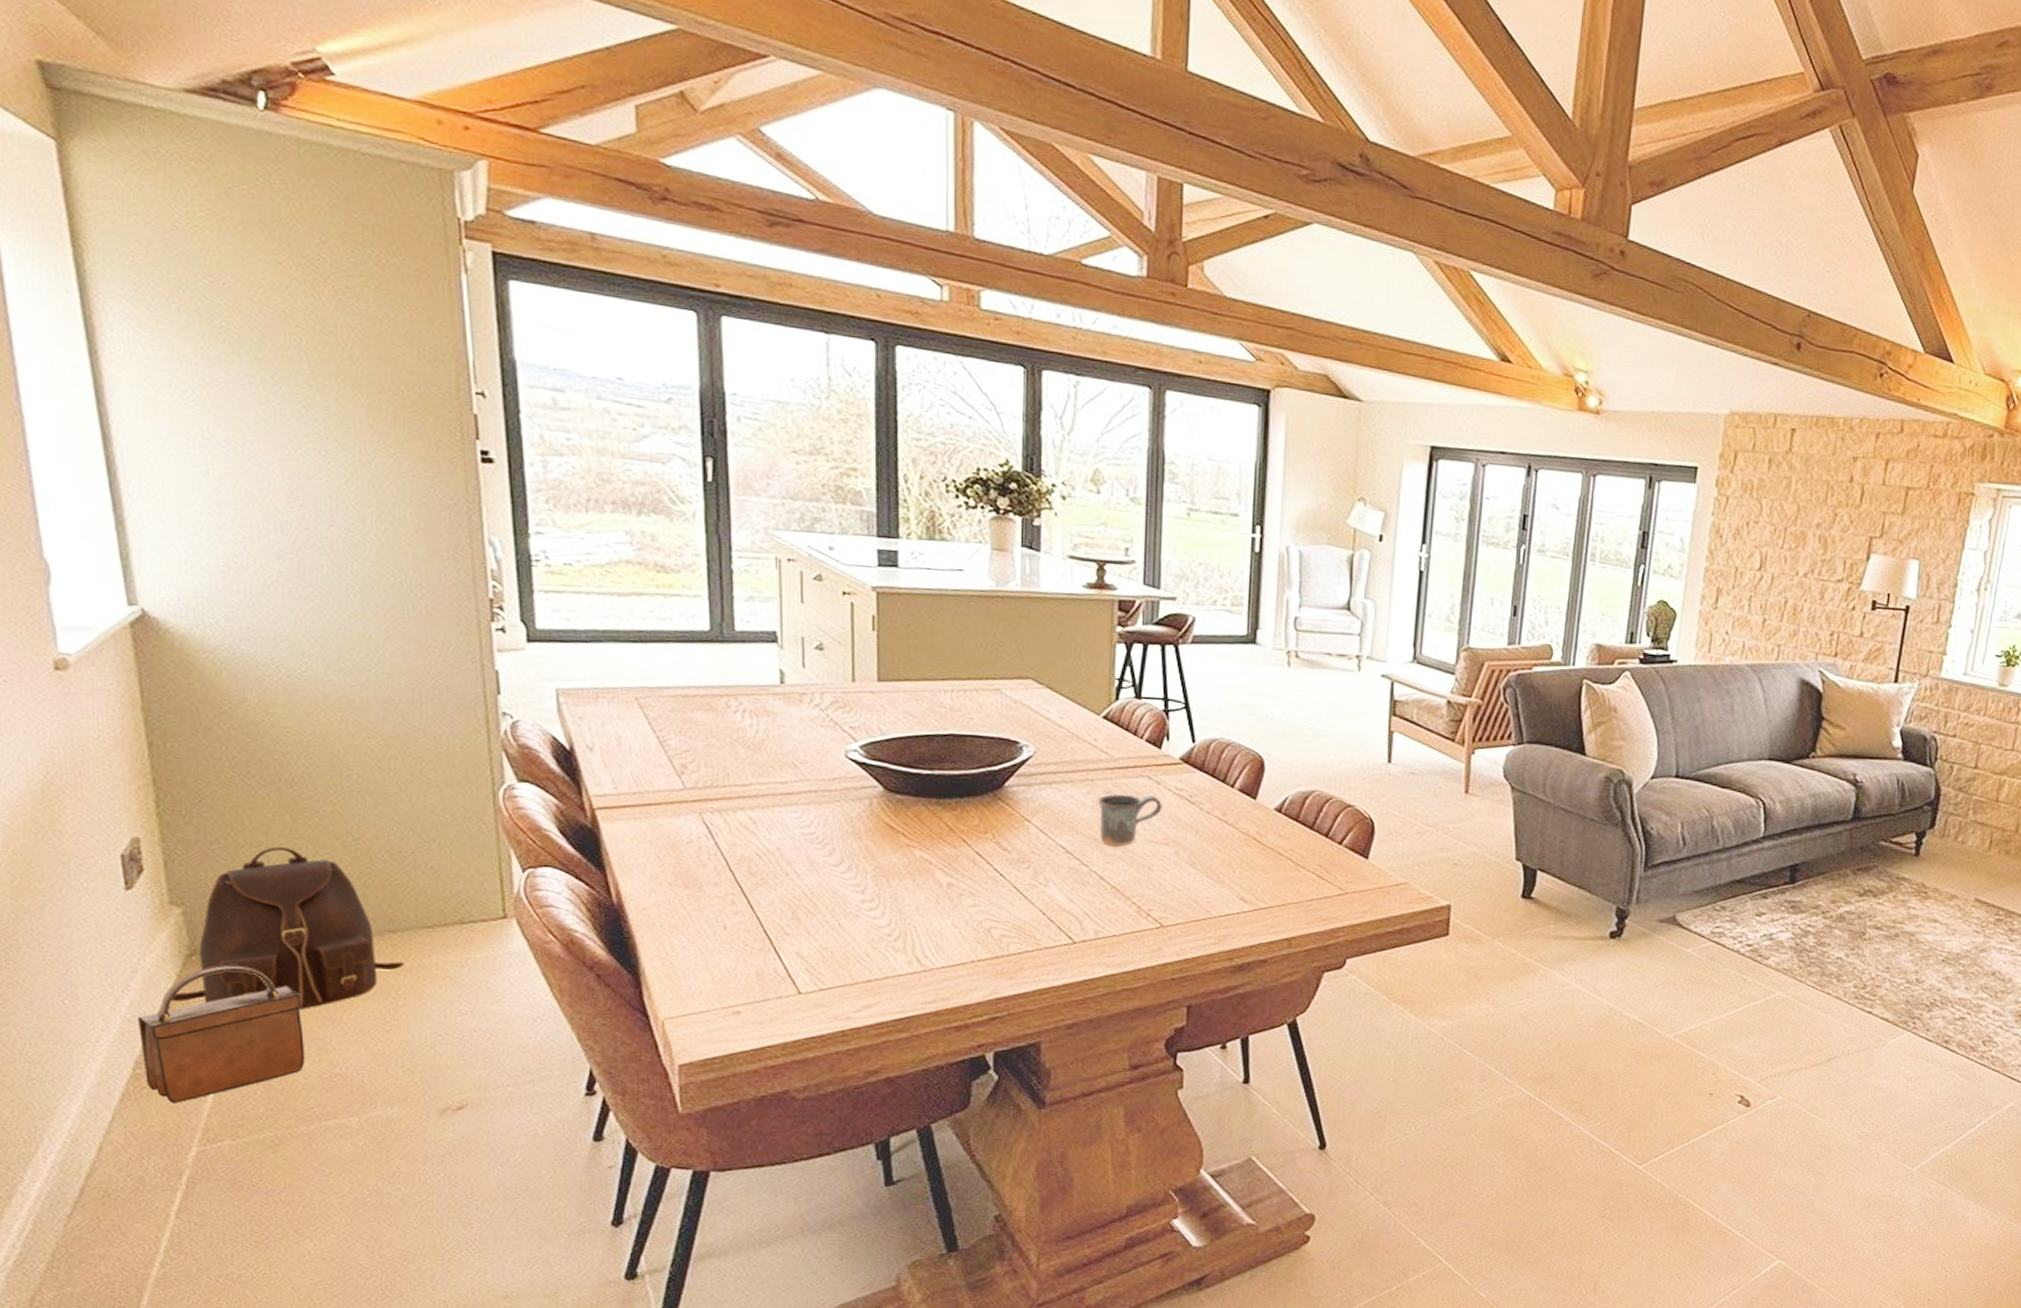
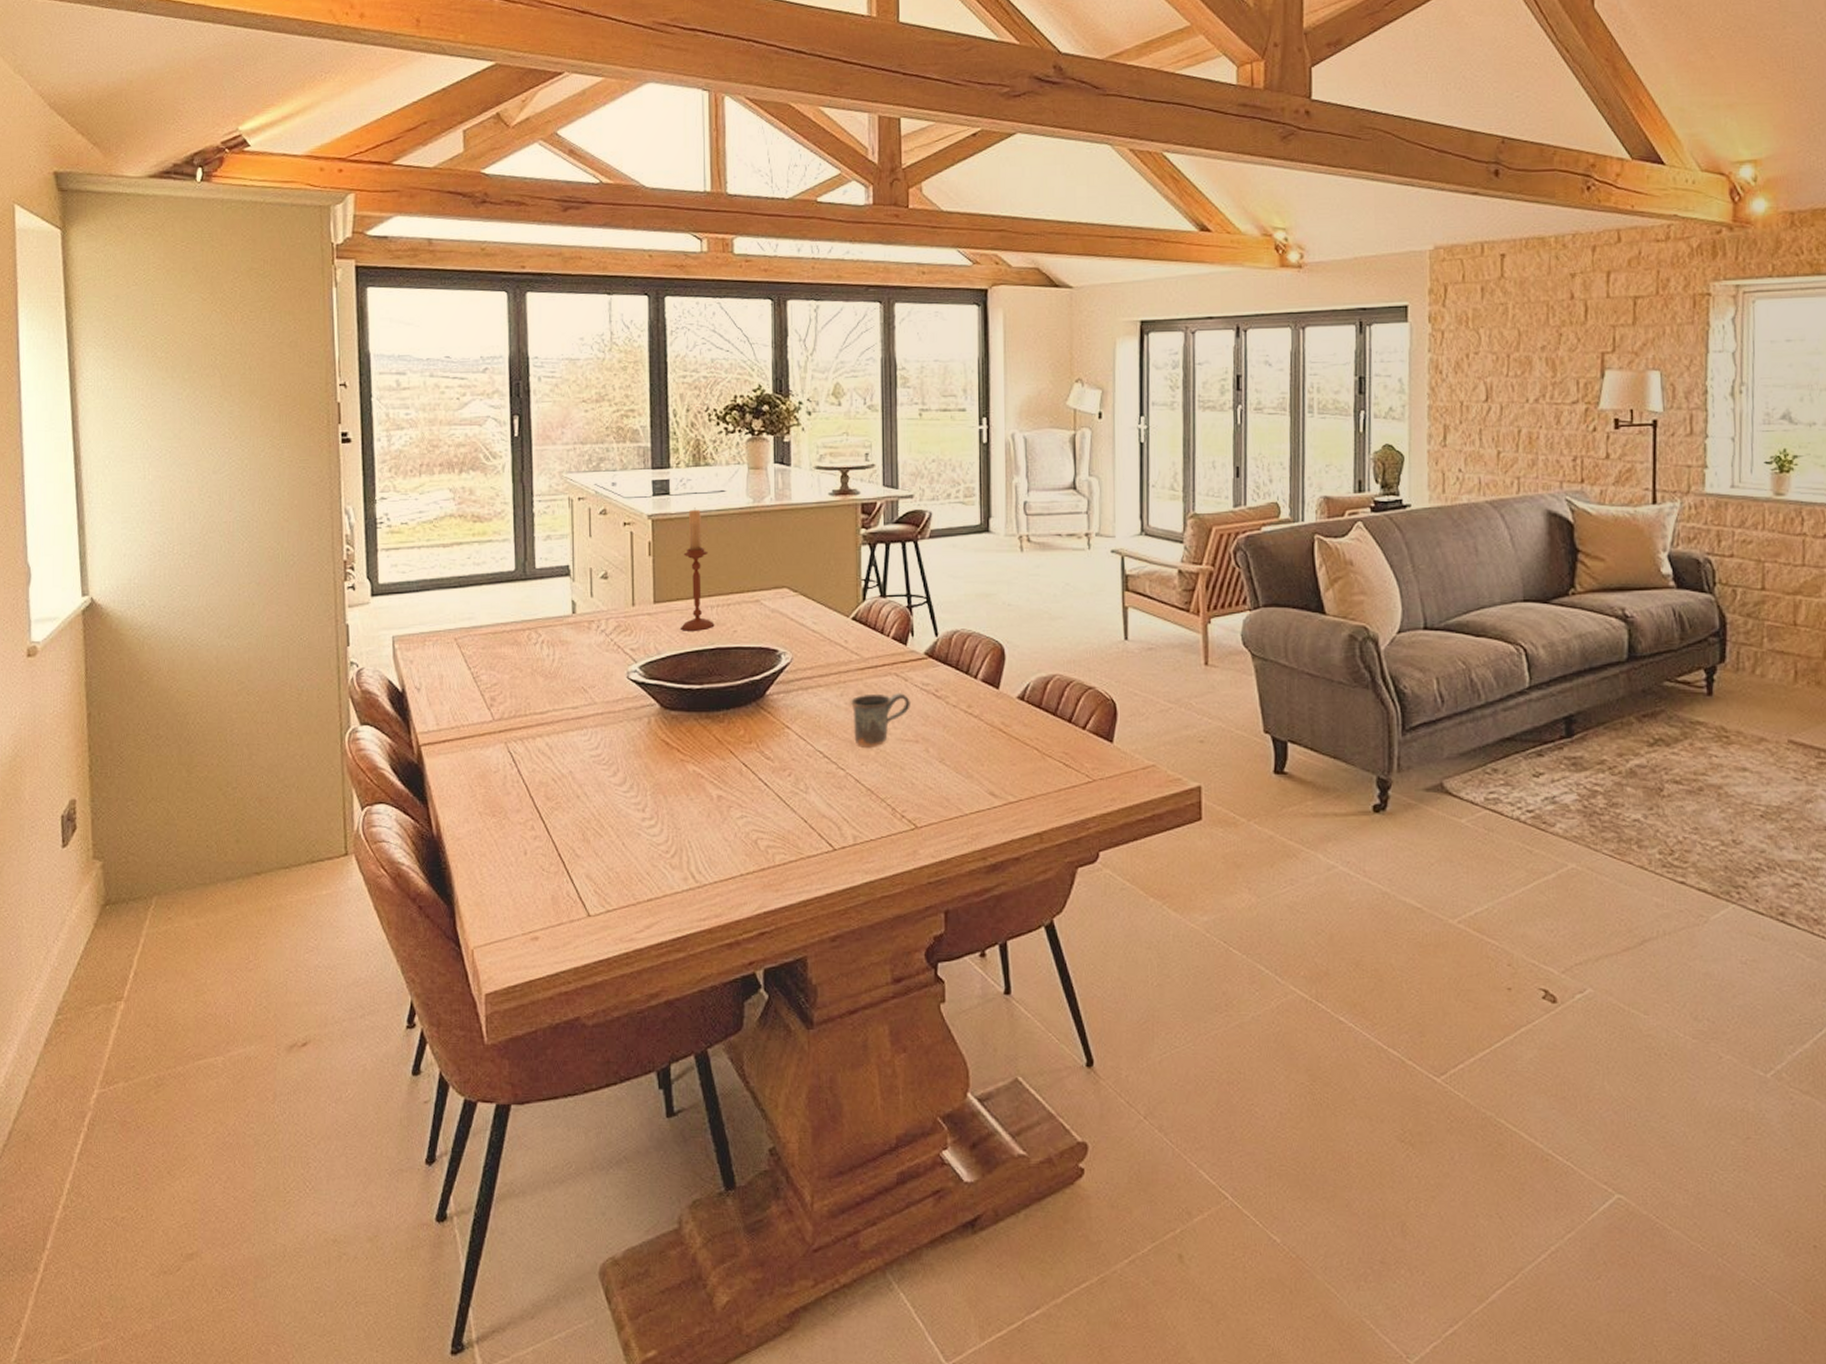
handbag: present [138,965,305,1103] -> none [63,913,186,1047]
backpack: present [170,847,405,1009] -> none [88,800,266,952]
candlestick: none [909,584,949,715] -> present [681,507,715,631]

